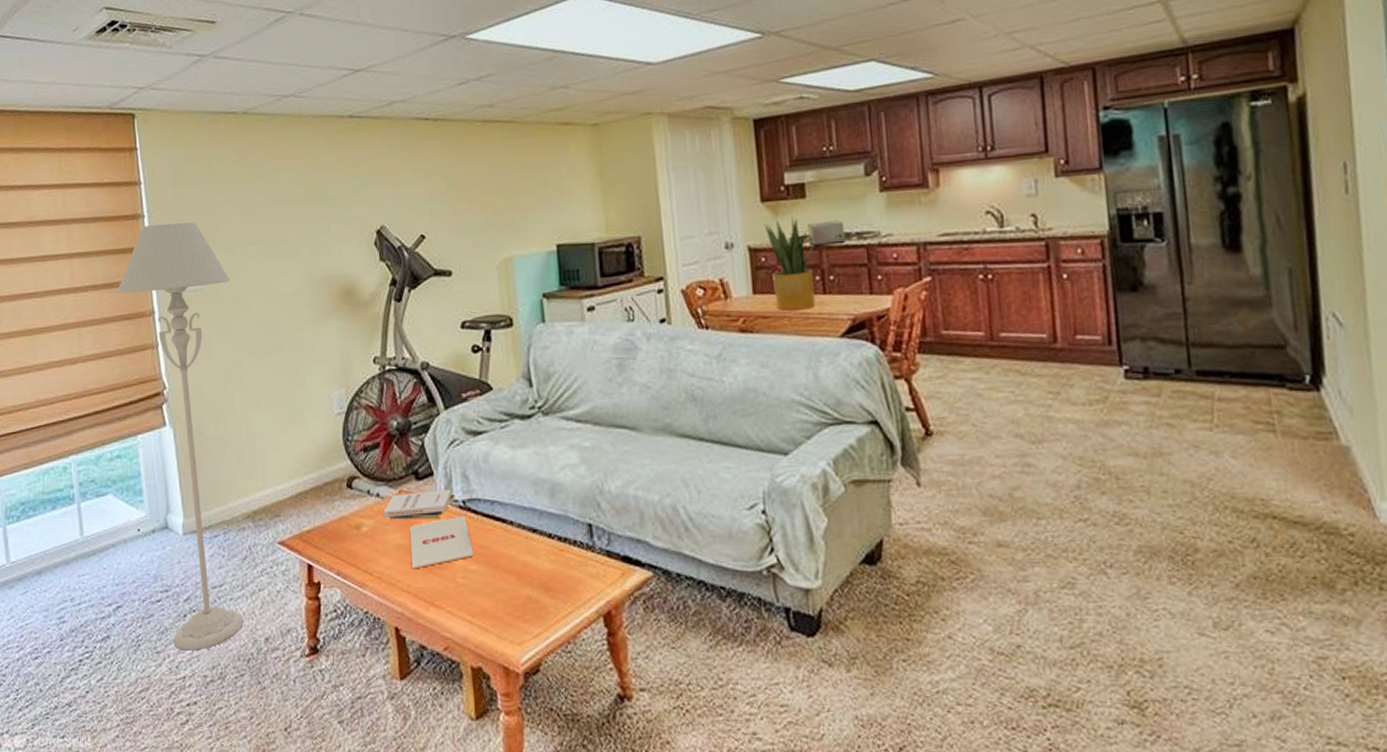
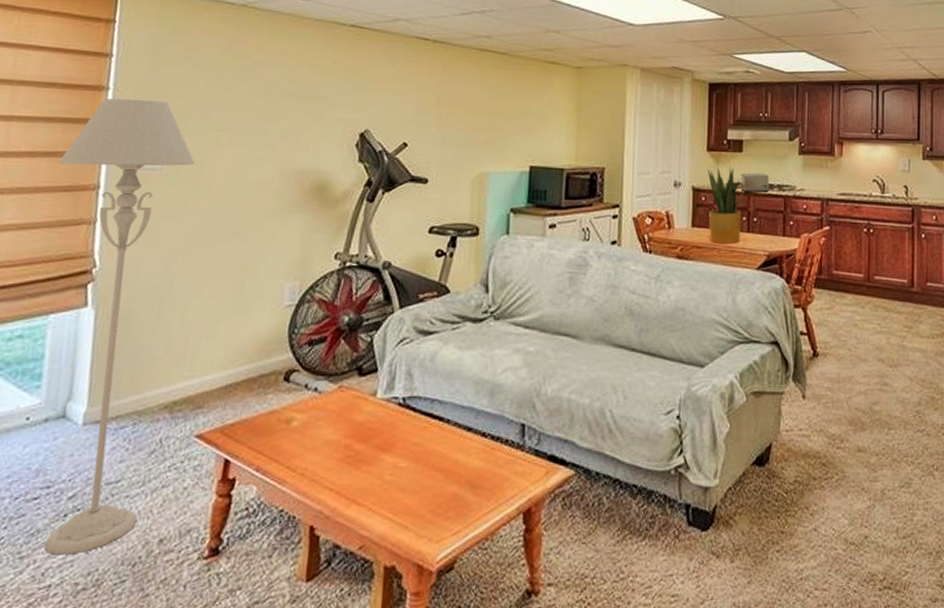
books: present [383,489,456,520] -> none [318,386,397,415]
magazine: present [409,515,474,569] -> none [338,412,406,466]

